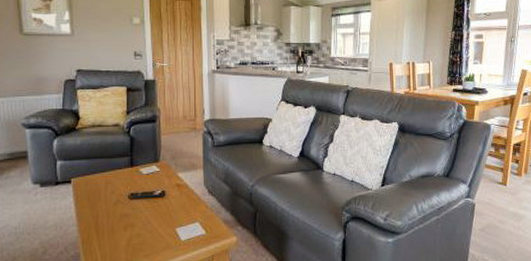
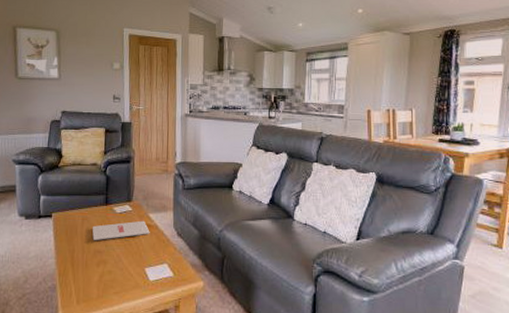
magazine: none [118,180,180,204] -> present [92,220,150,240]

